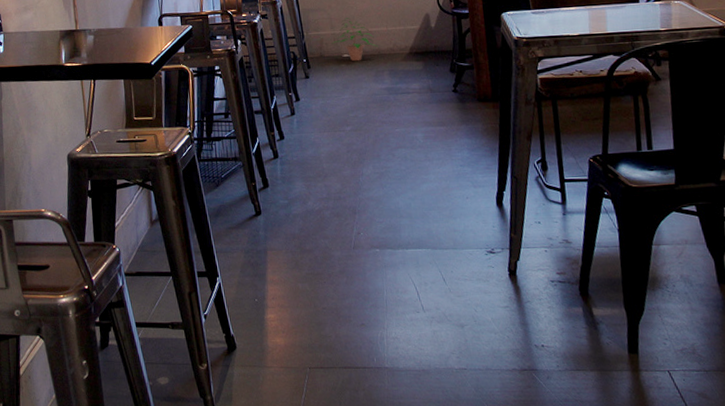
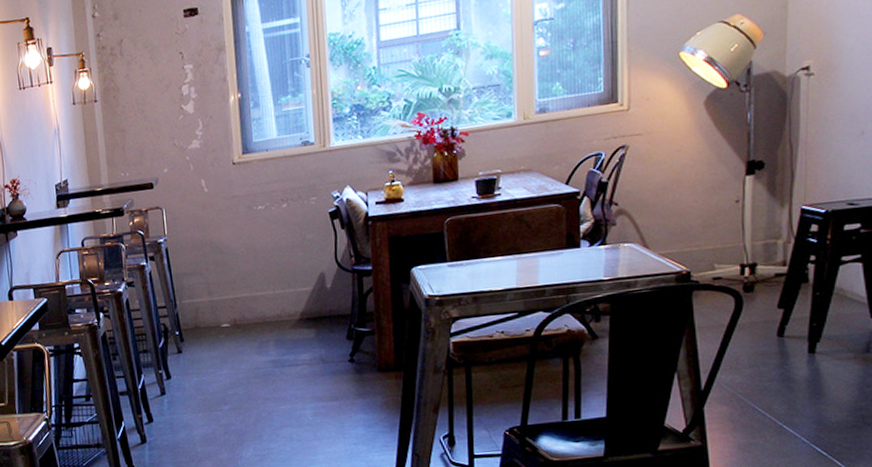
potted plant: present [332,18,379,62] -> none [209,281,264,332]

